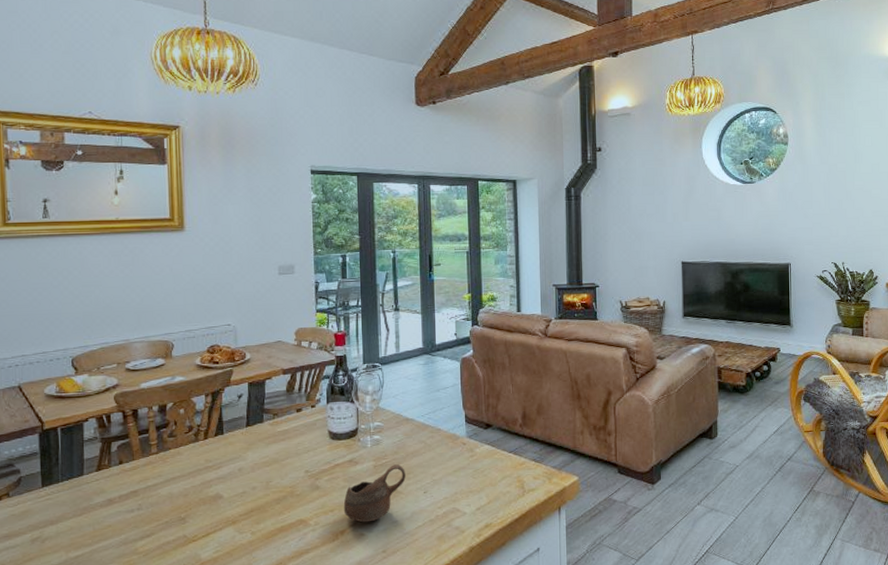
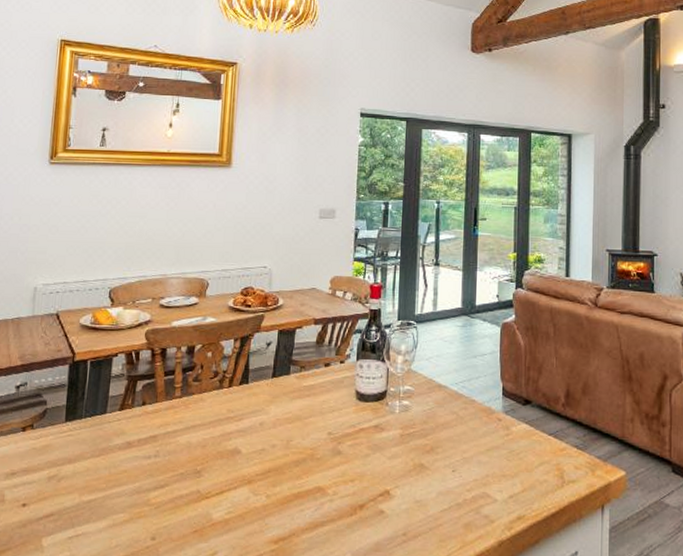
cup: present [343,464,406,523] -> none [364,435,434,499]

